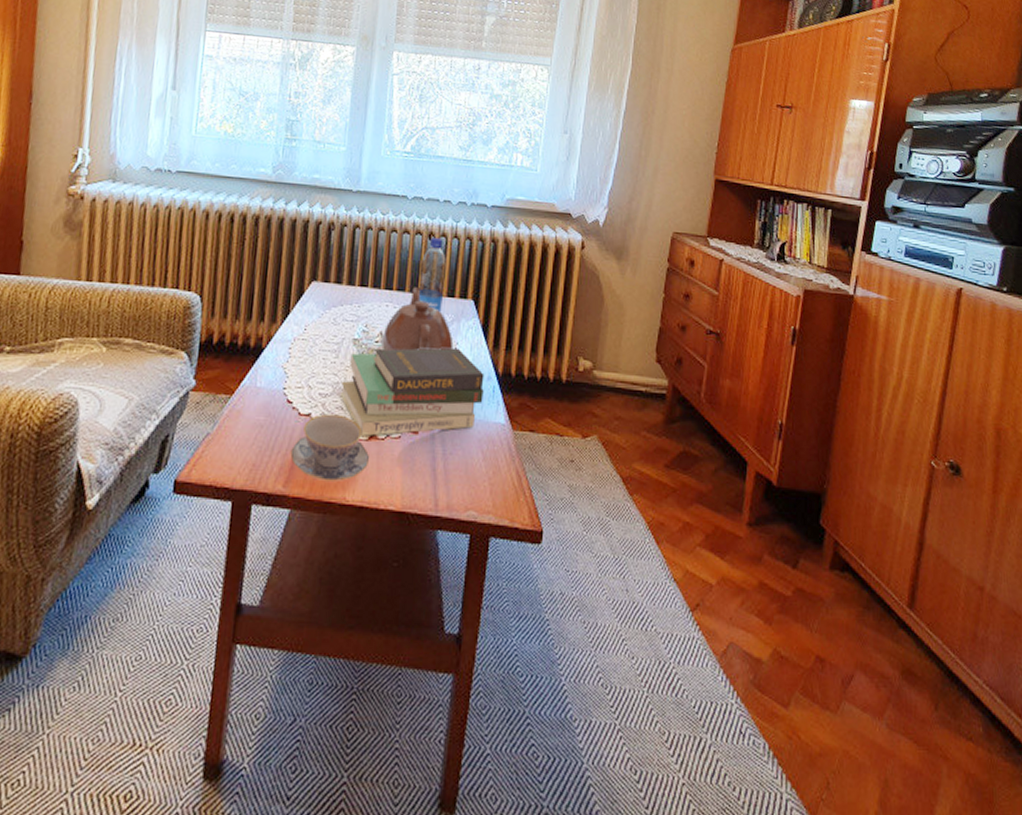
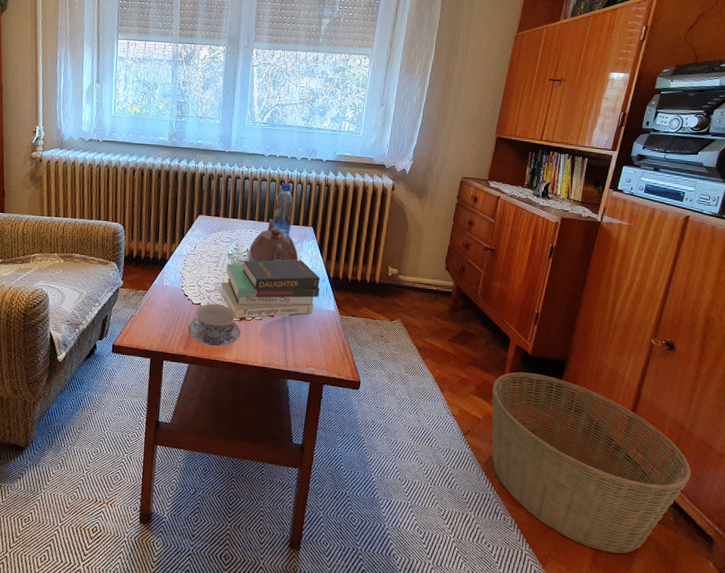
basket: none [726,511,1000,790] -> present [491,372,691,553]

